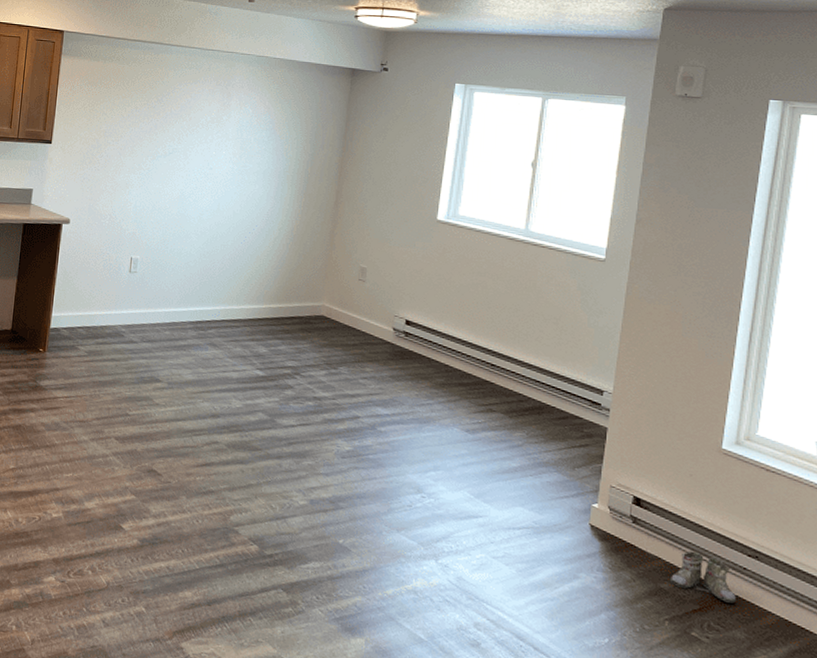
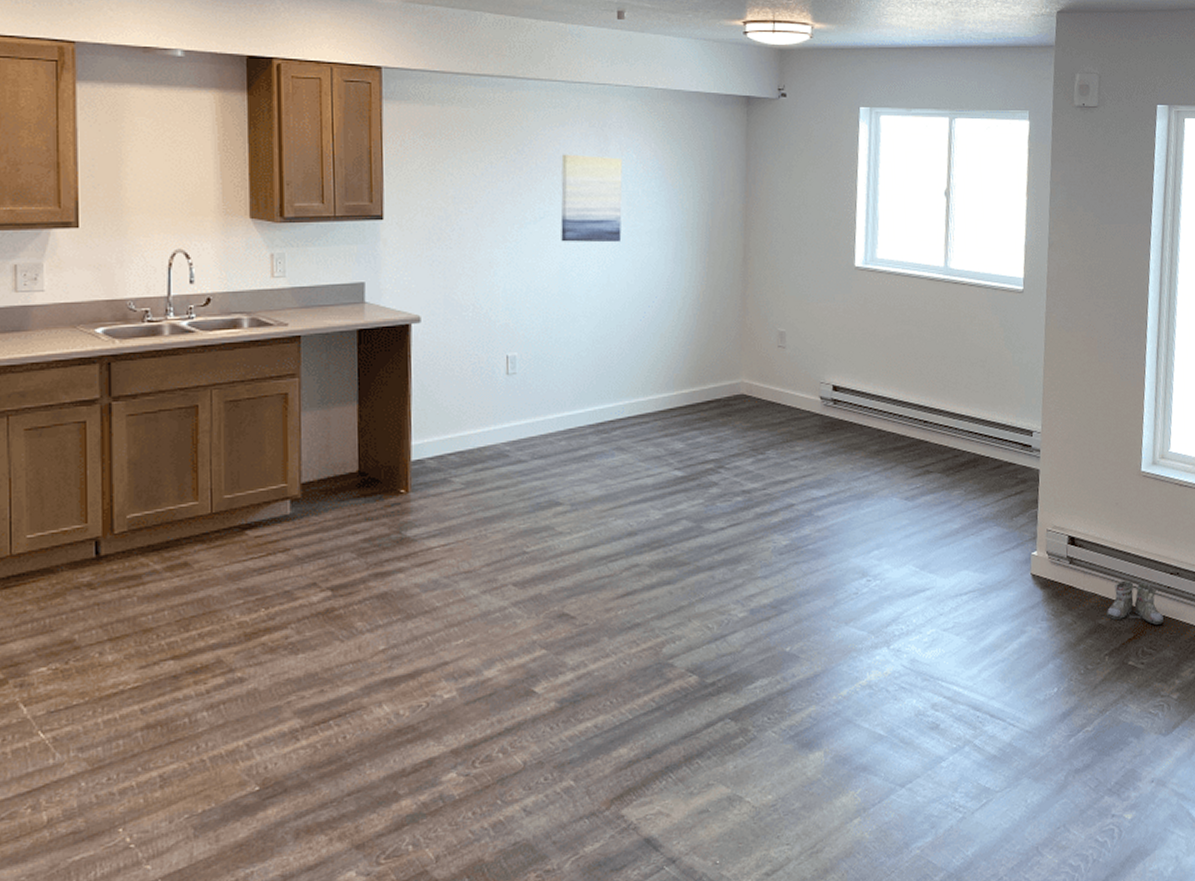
wall art: none [184,105,240,179] -> present [560,154,623,243]

